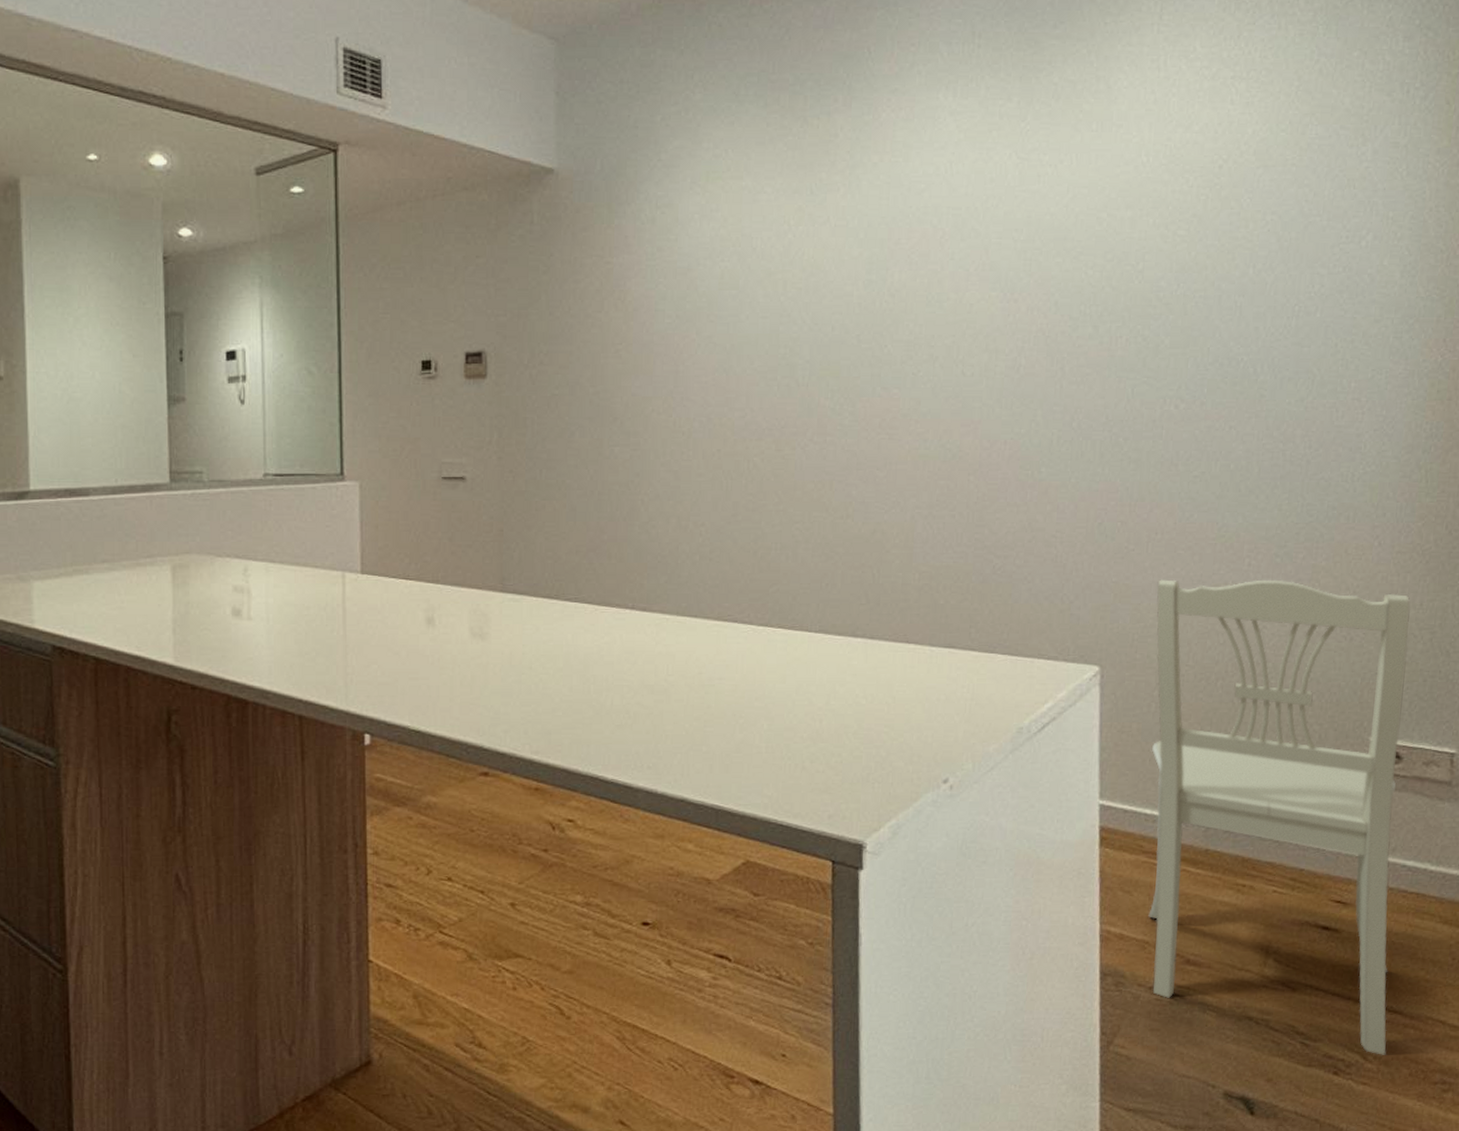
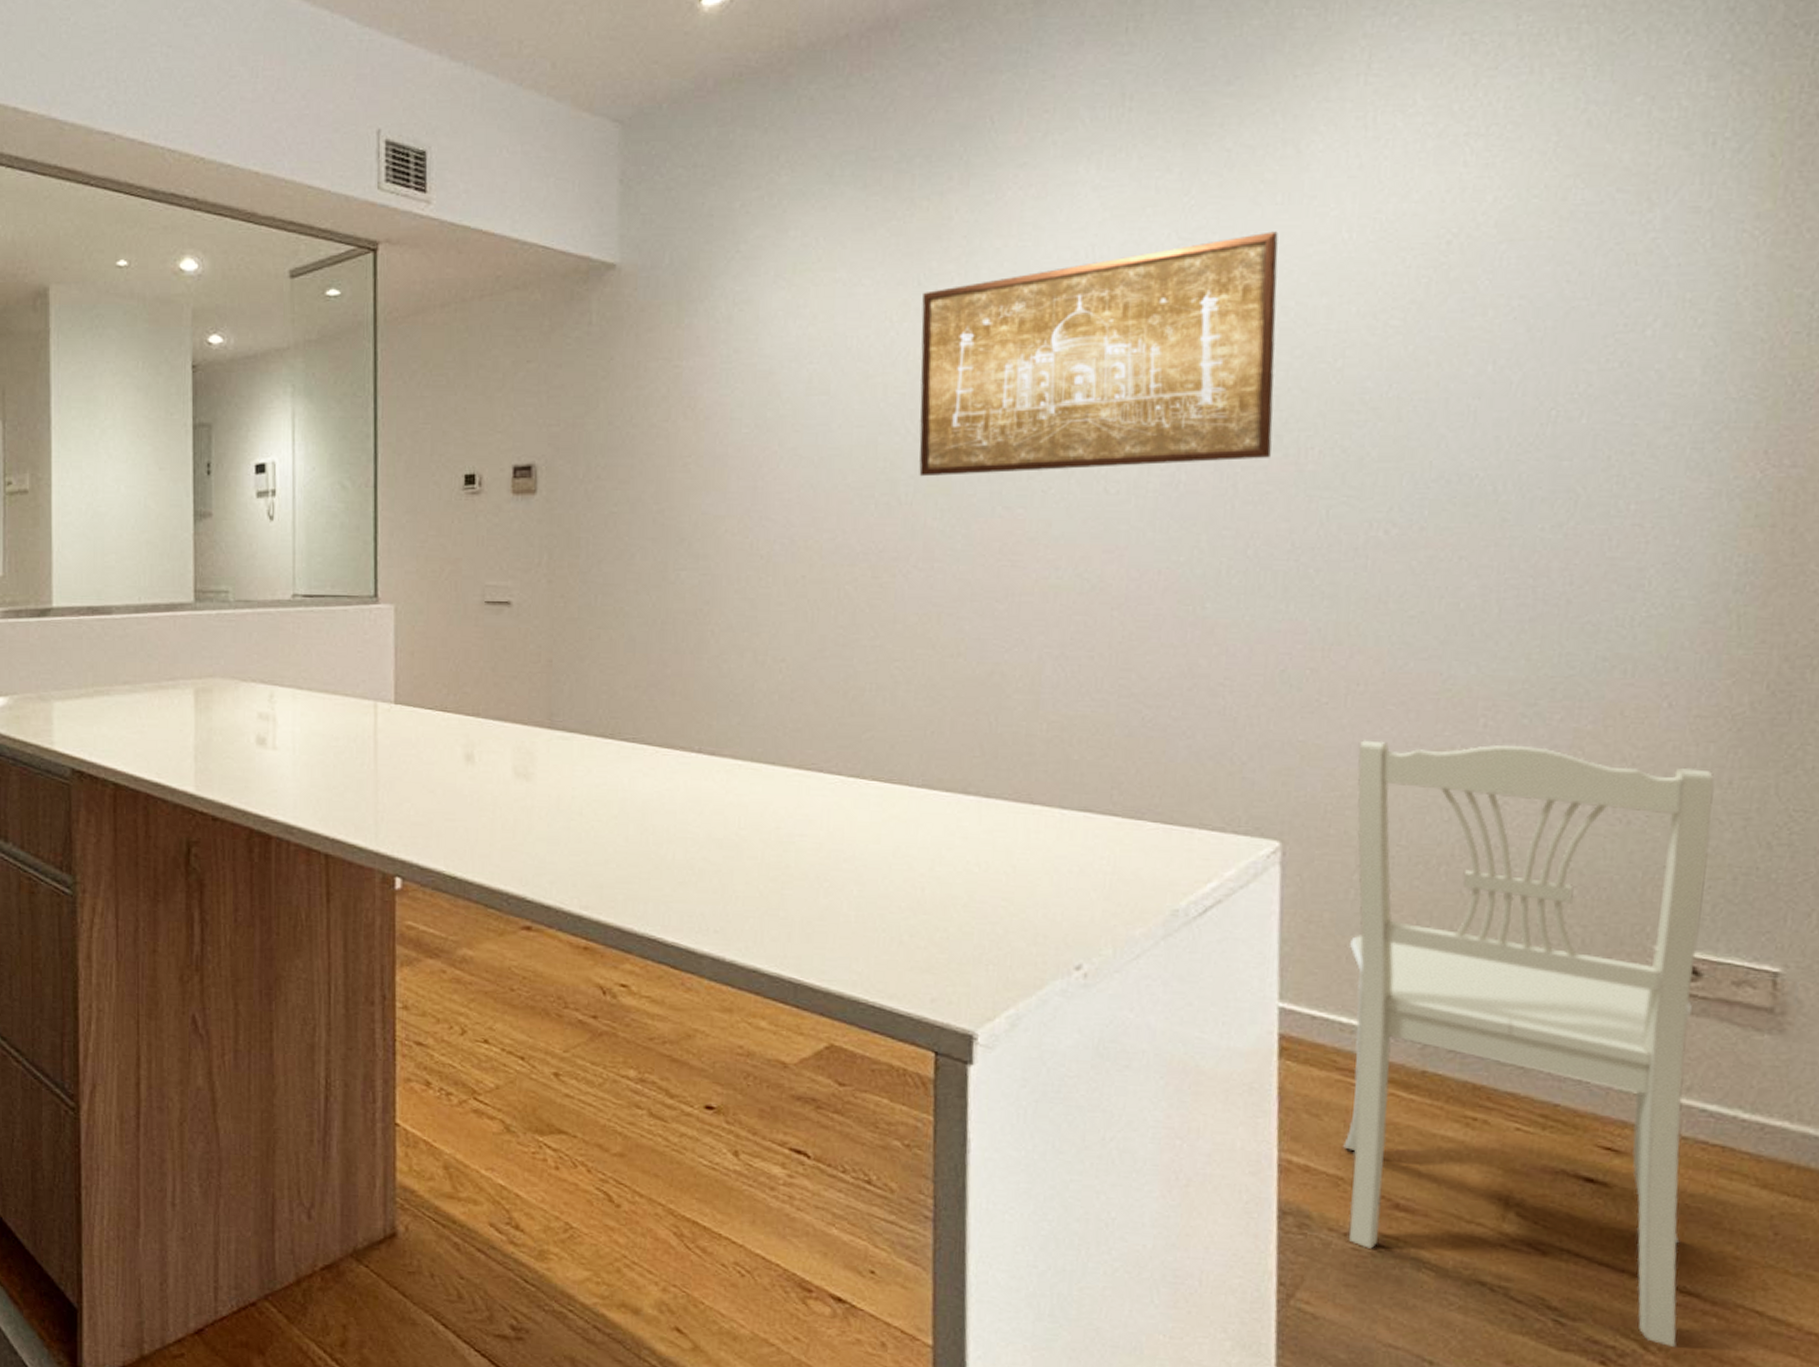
wall art: none [813,154,1094,362] -> present [919,231,1278,477]

